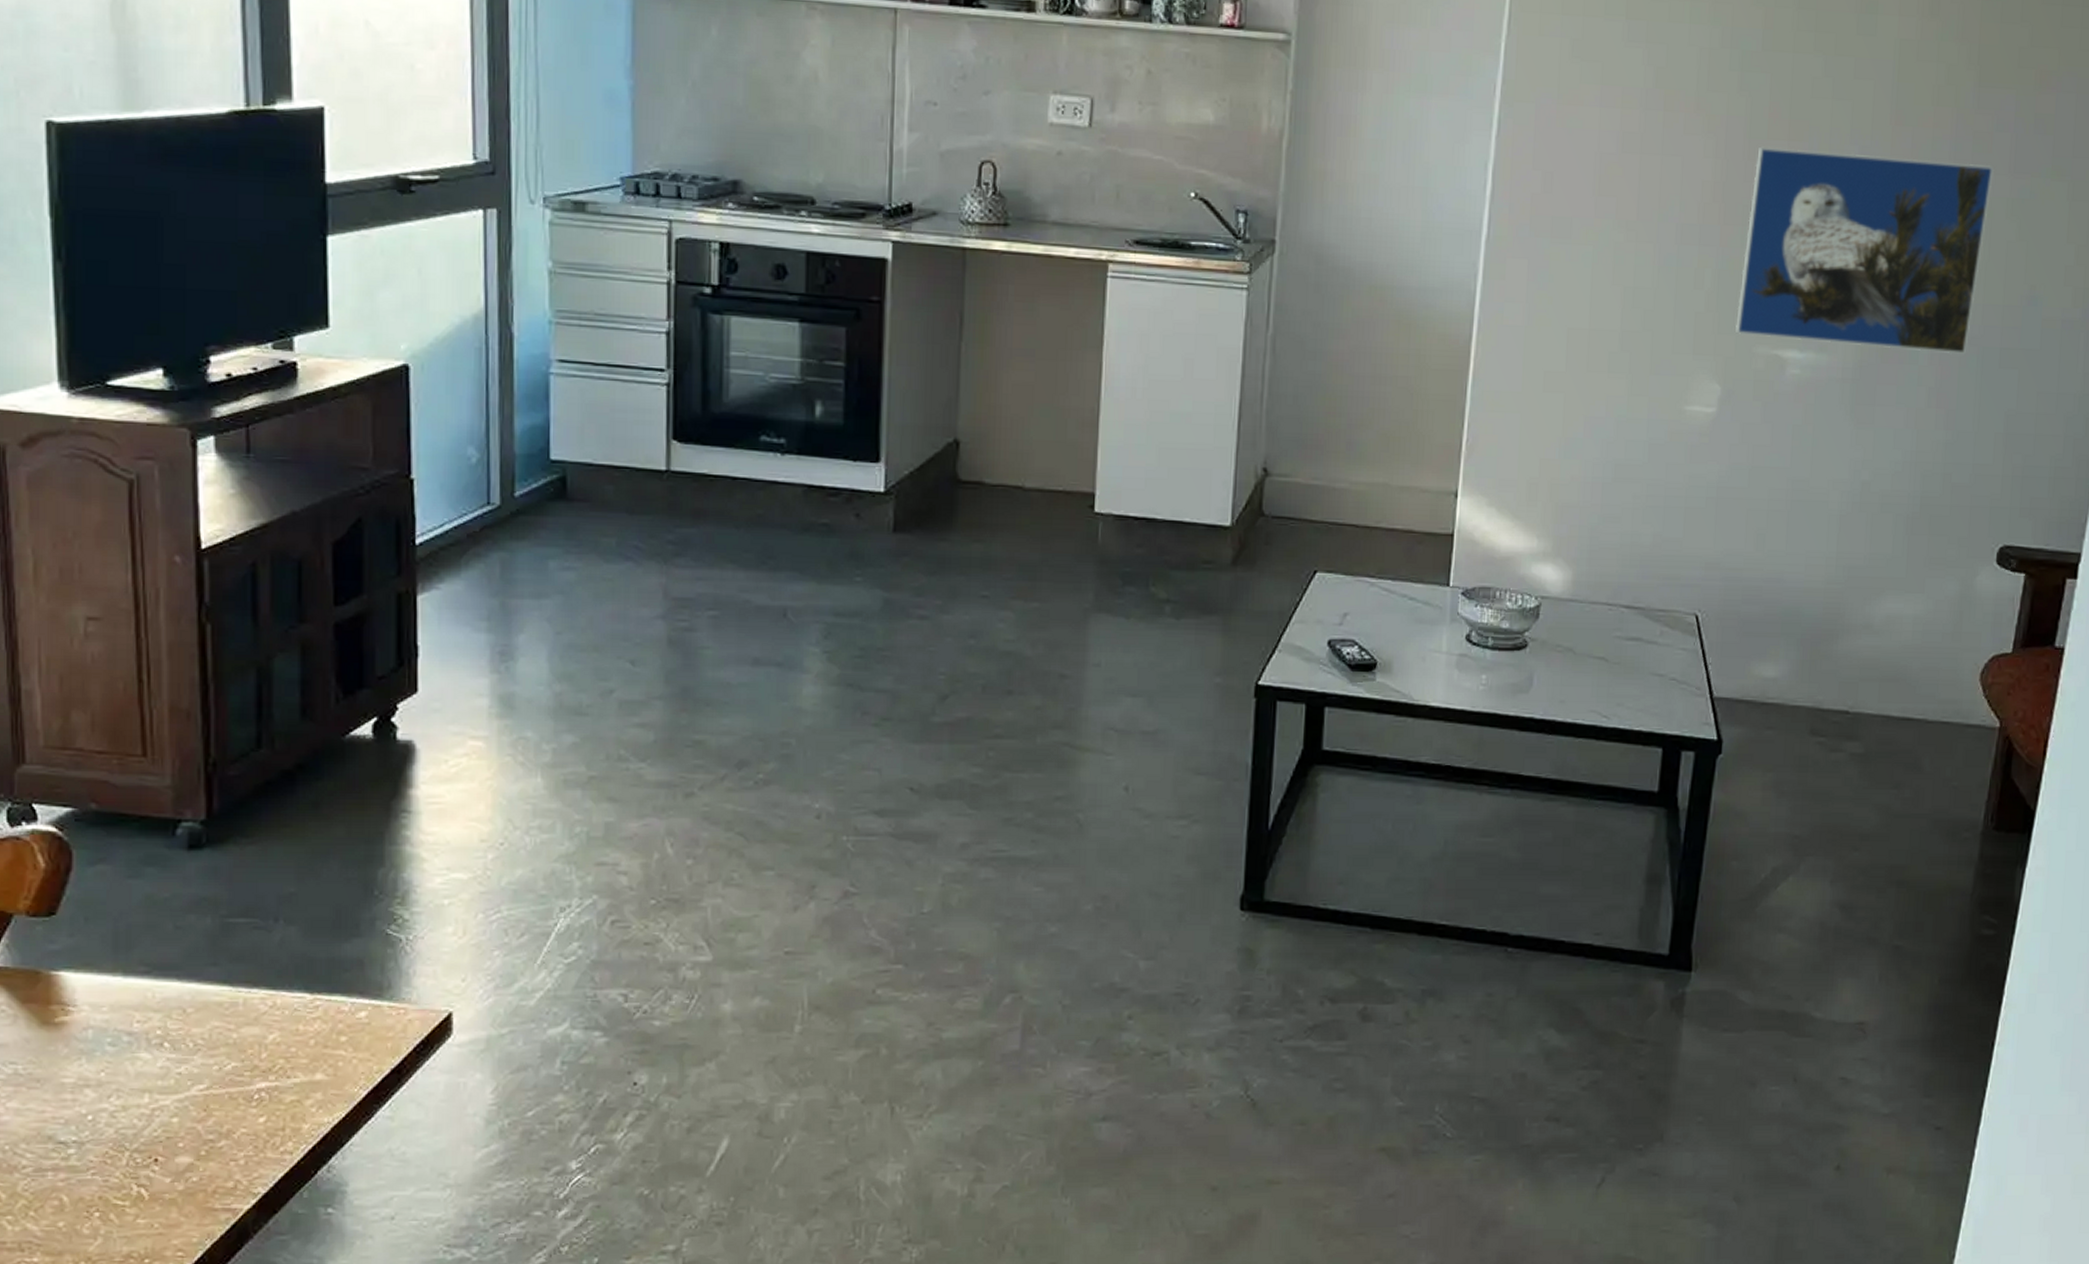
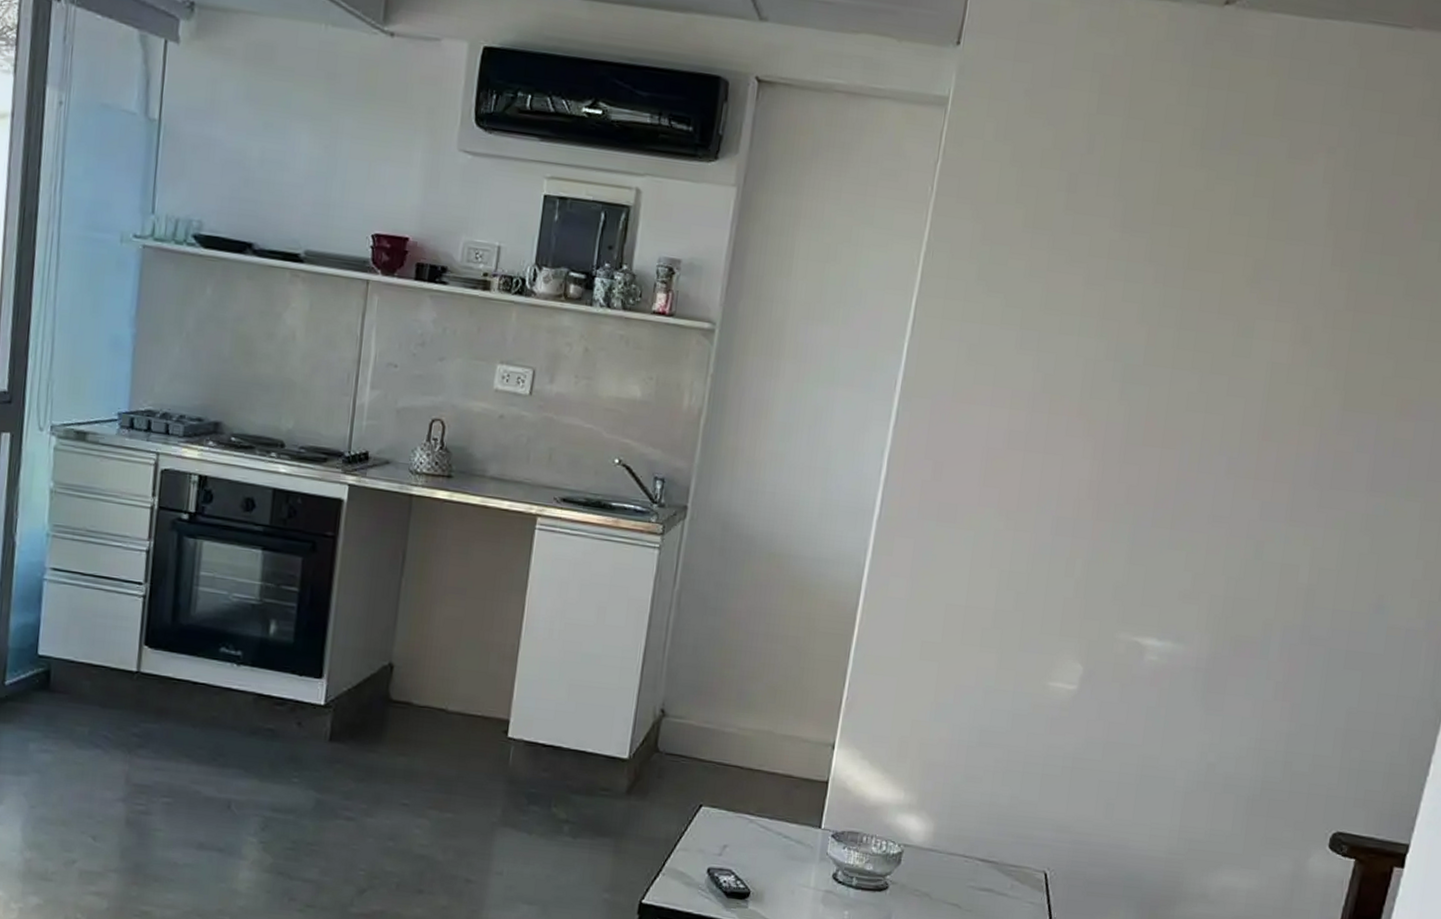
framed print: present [1735,146,1995,355] -> none [1100,451,1352,653]

